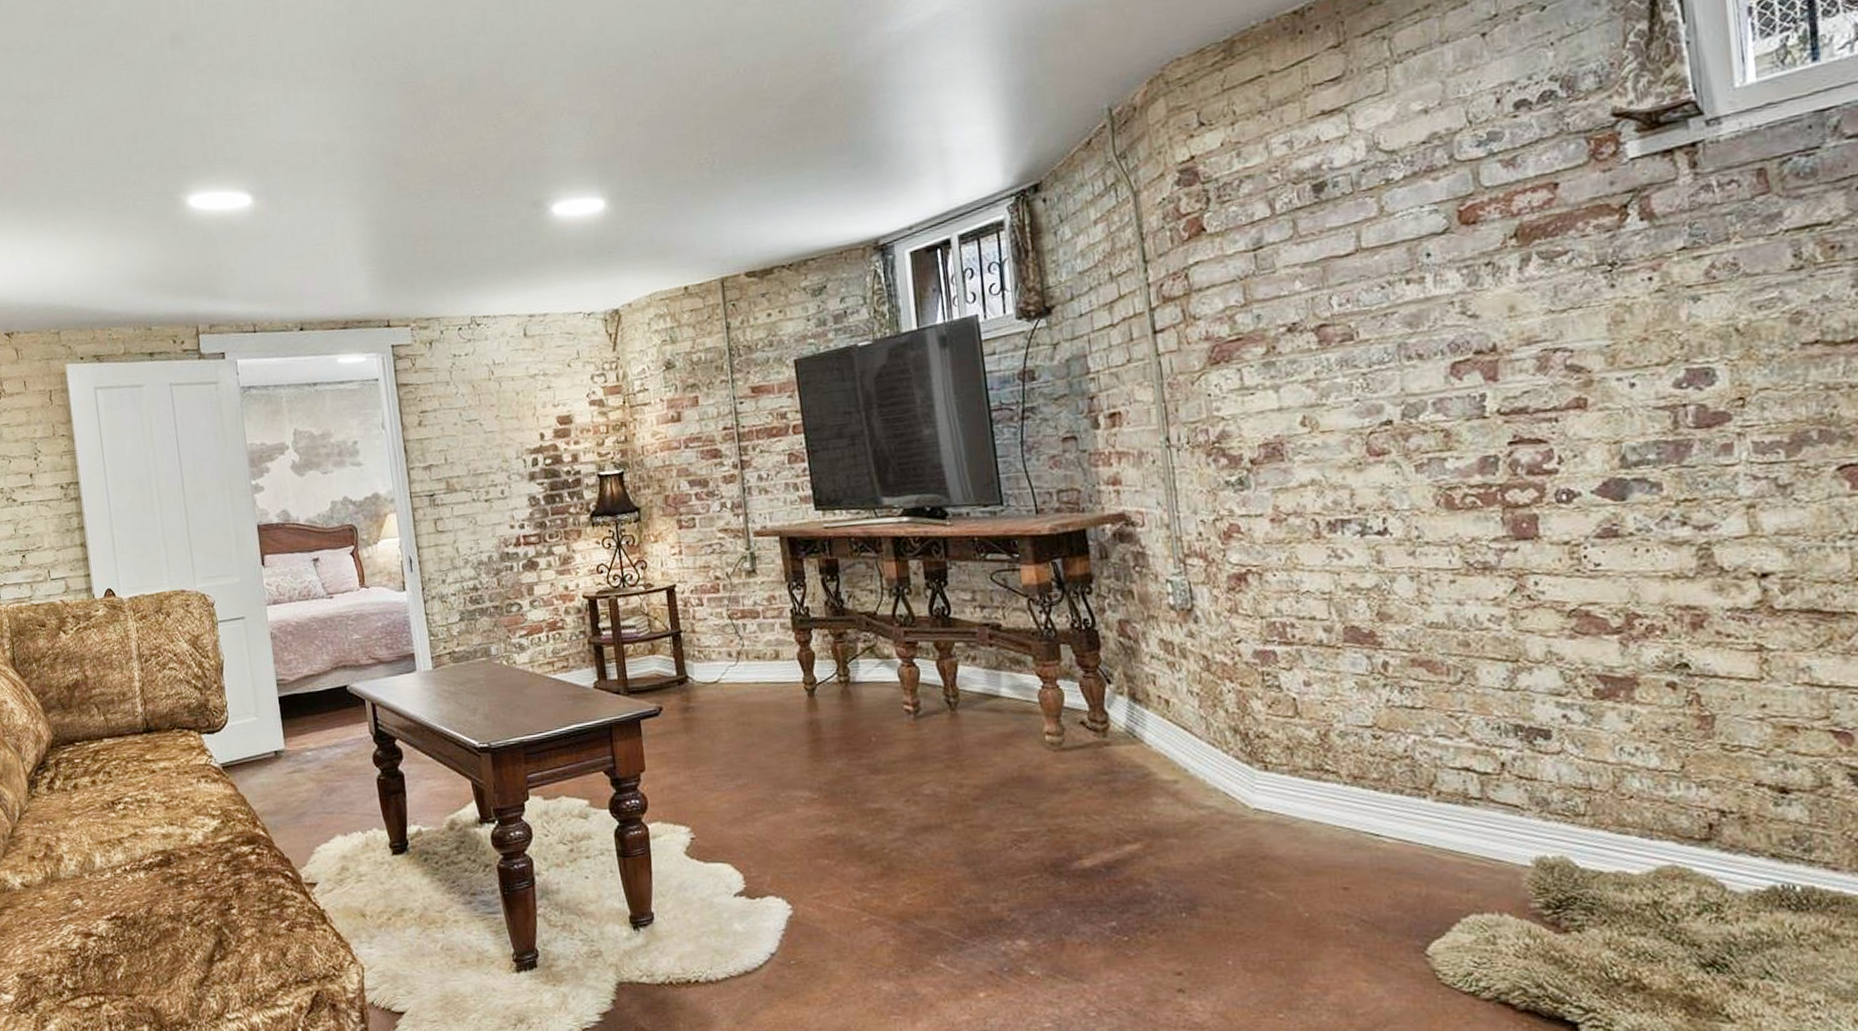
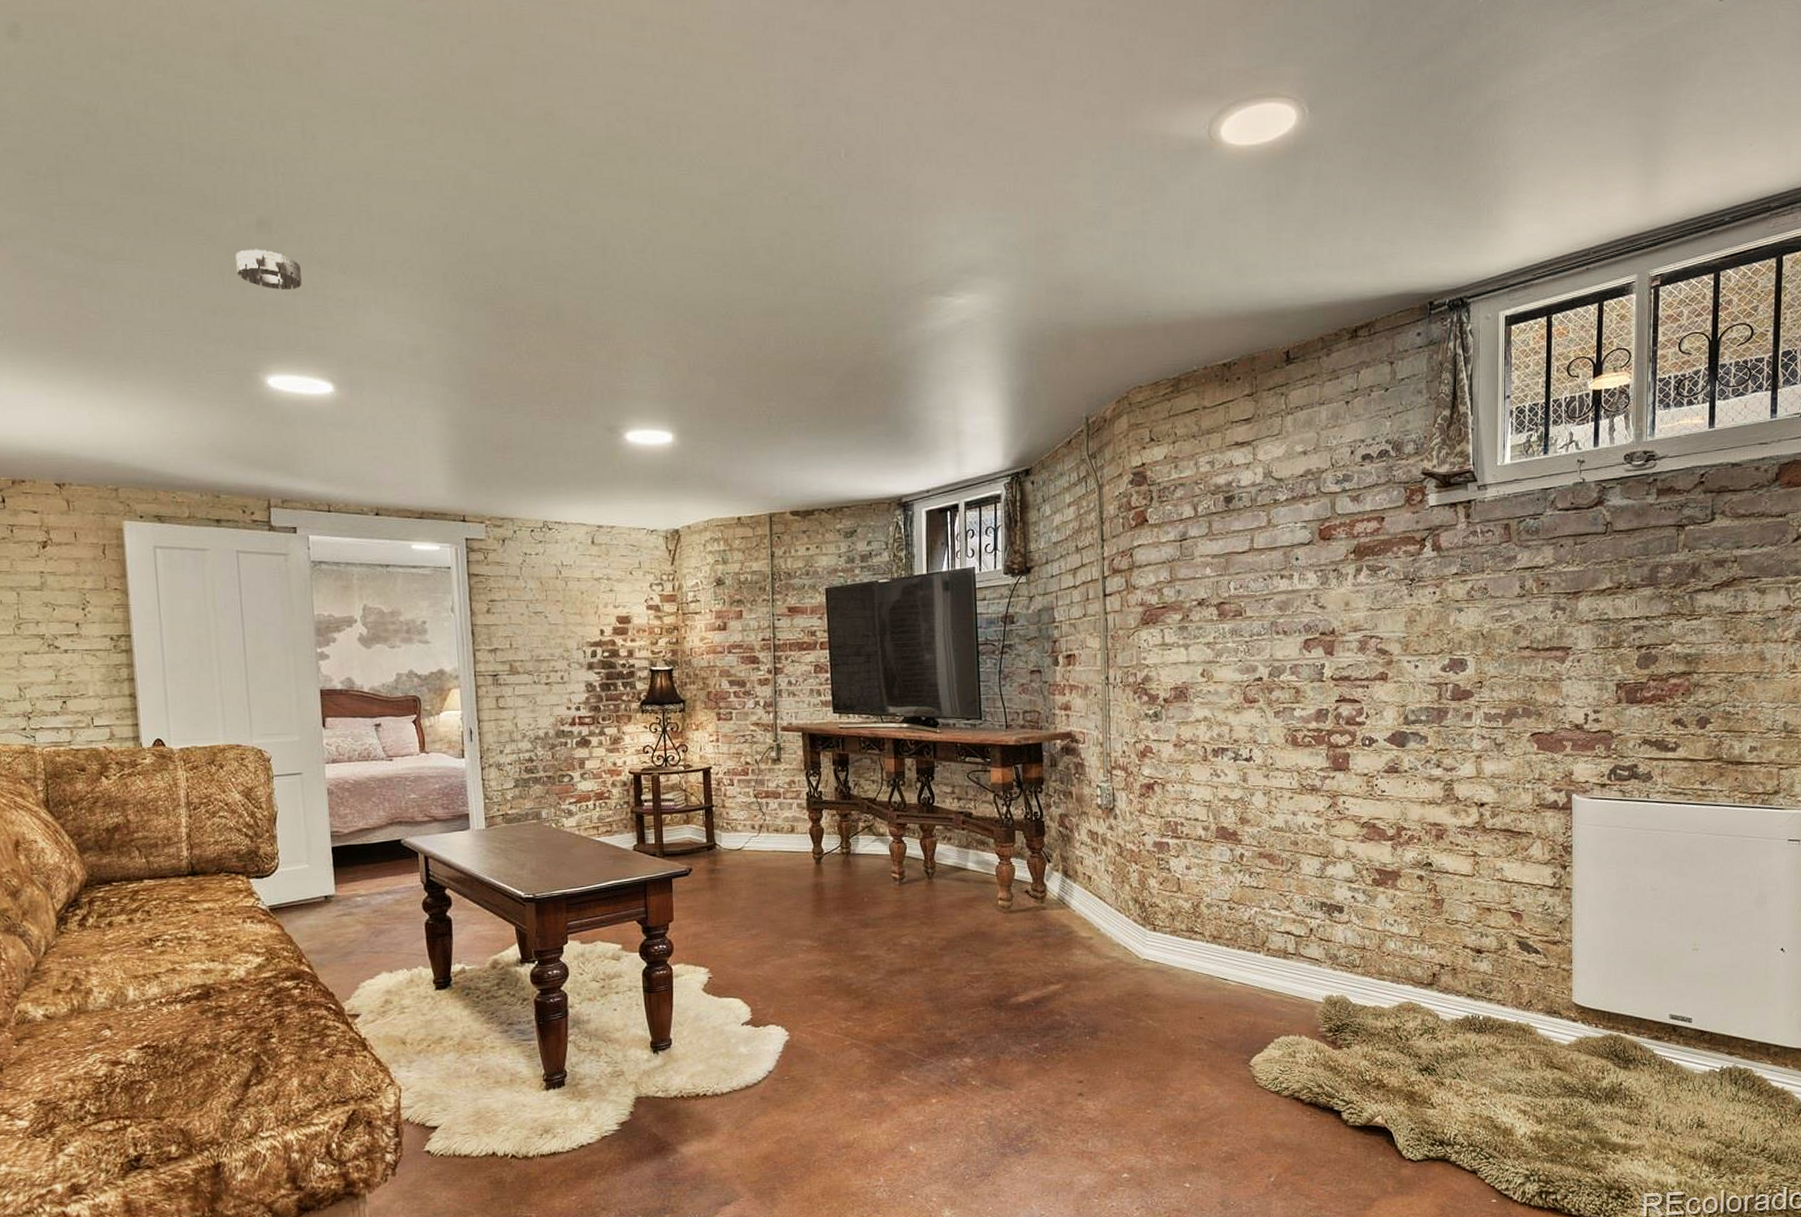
smoke detector: none [152,65,215,105] -> present [236,249,302,291]

